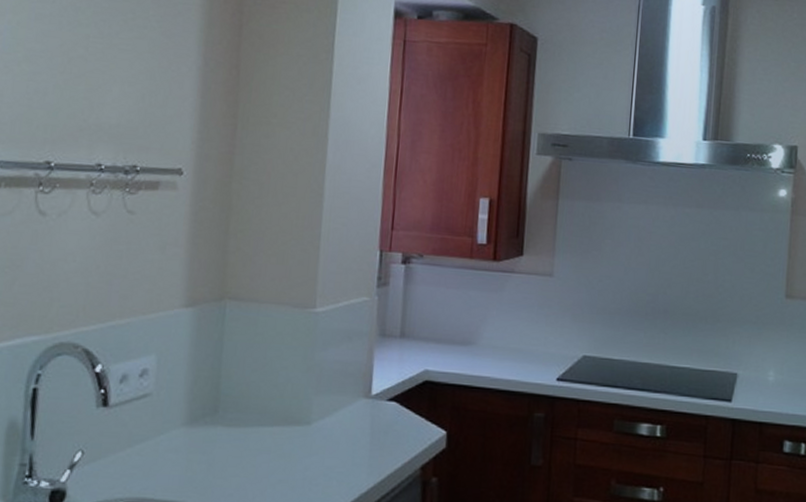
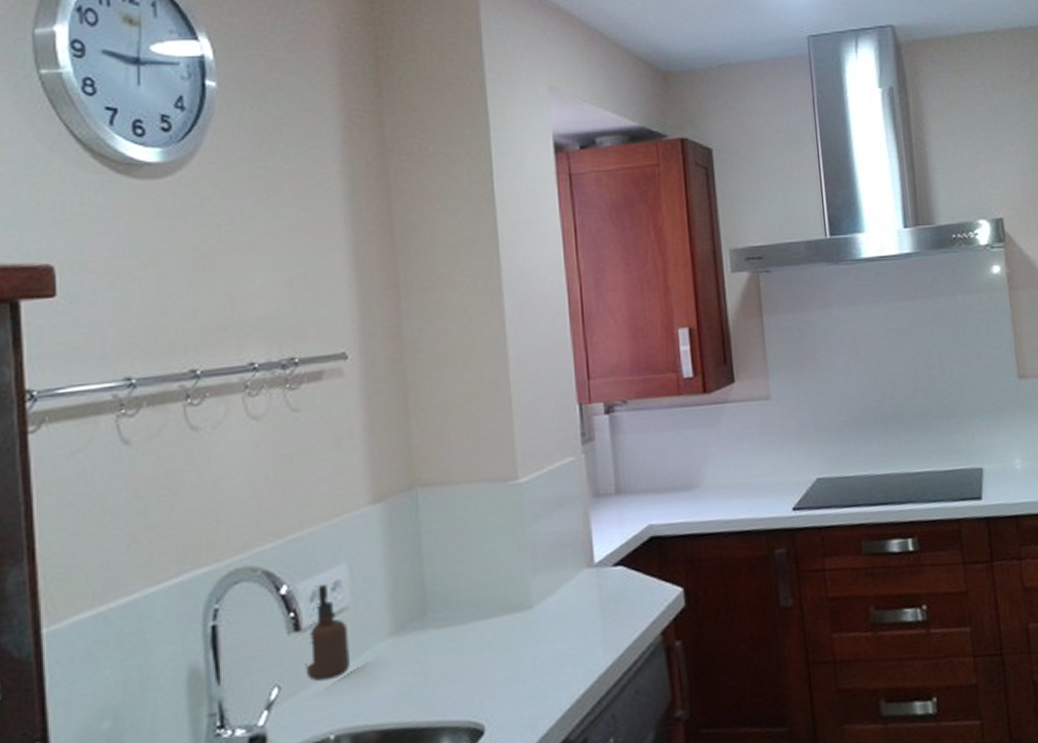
soap dispenser: none [107,369,149,454] -> present [305,584,350,682]

